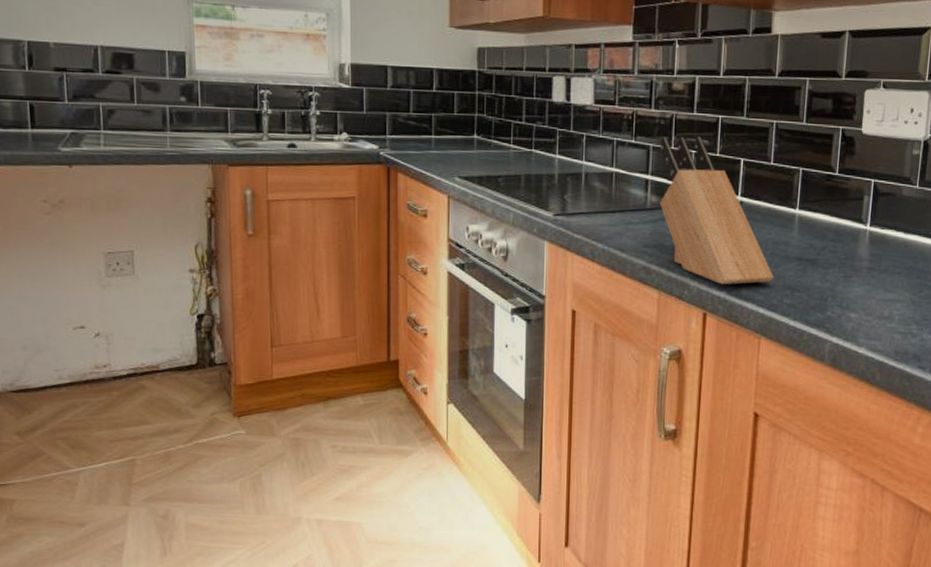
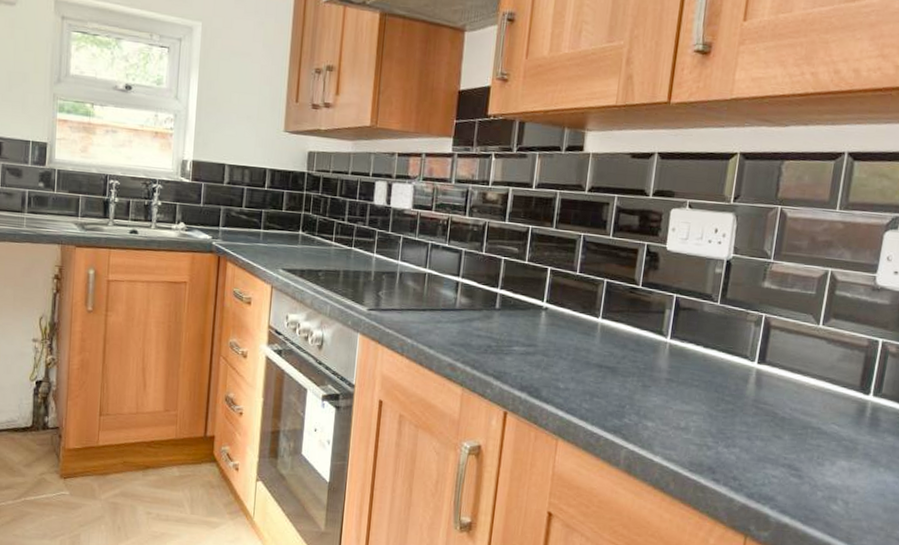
knife block: present [659,136,773,284] -> none [468,243,574,387]

